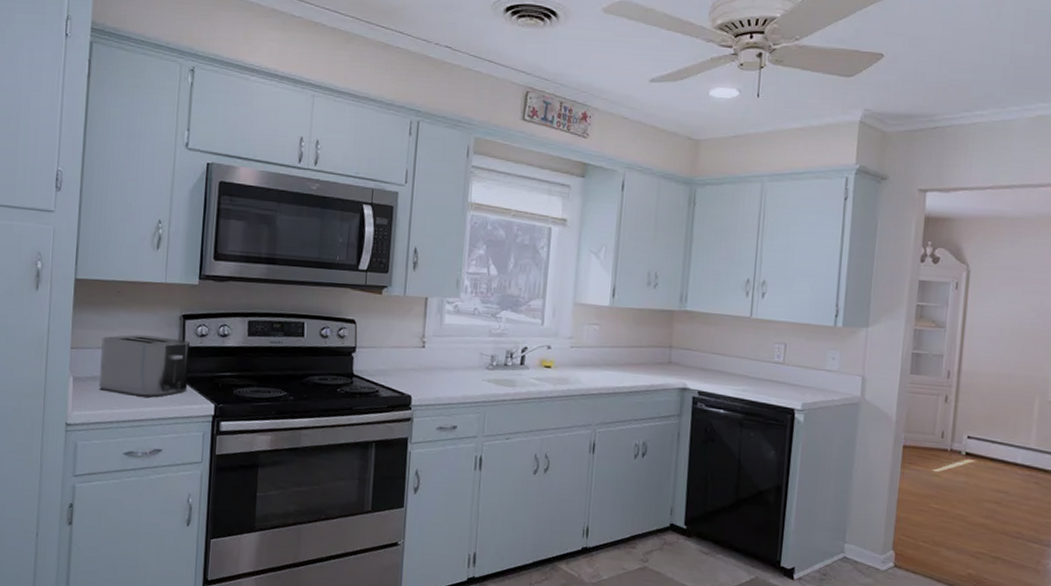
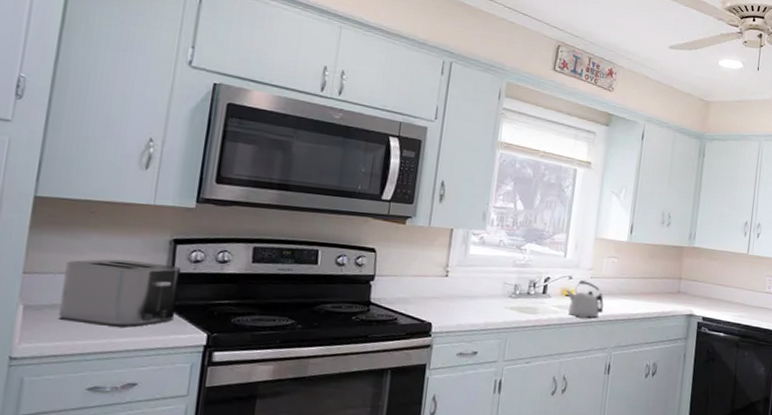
kettle: none [543,350,586,391] -> present [565,280,604,318]

